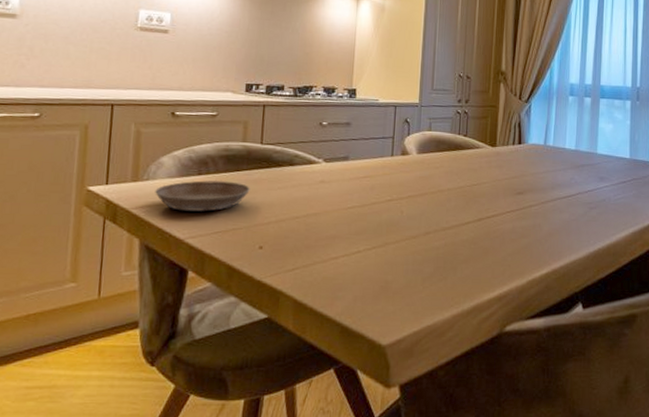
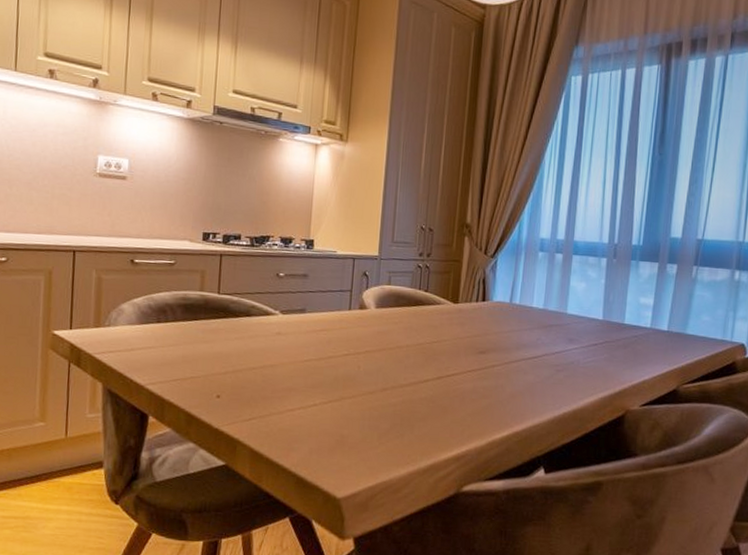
saucer: present [155,180,250,212] -> none [116,328,208,359]

